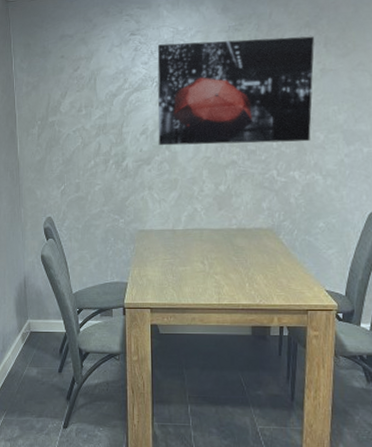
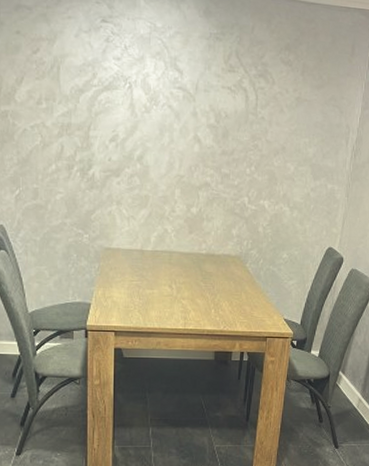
wall art: present [157,36,314,146] -> none [129,39,293,172]

